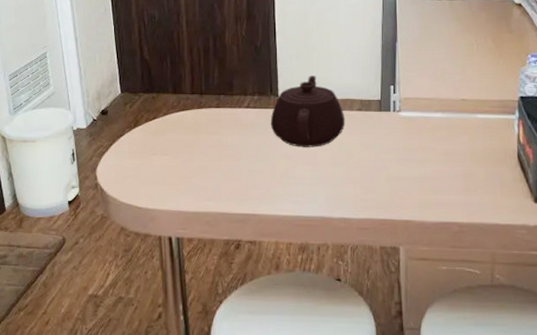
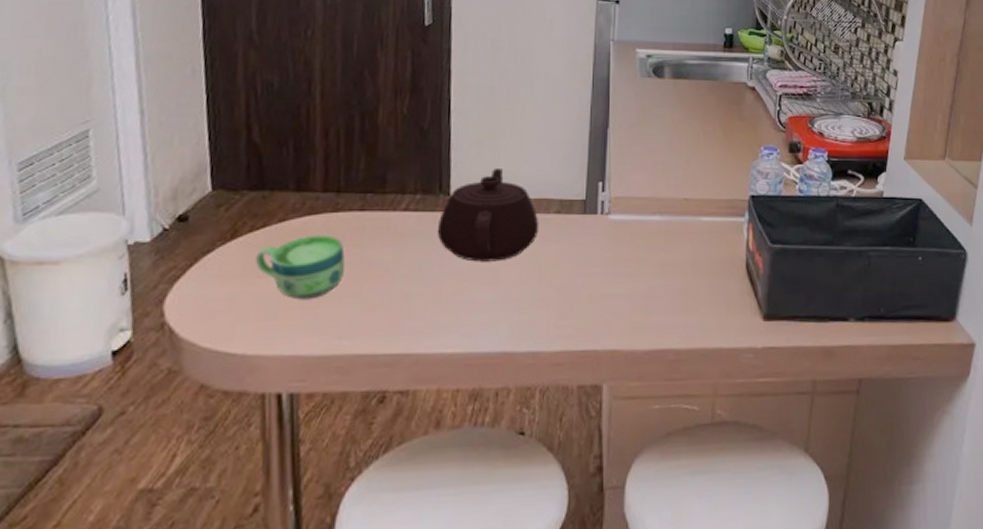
cup: none [150,125,209,172] -> present [254,235,346,300]

